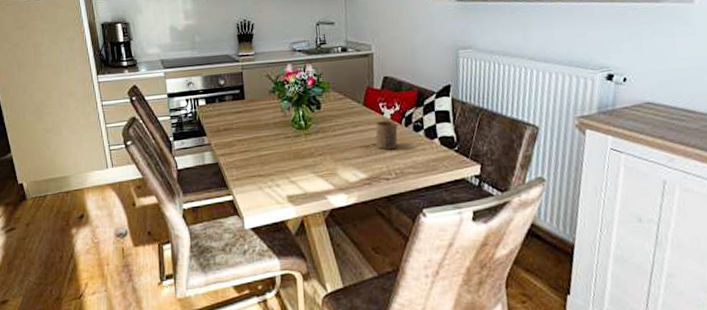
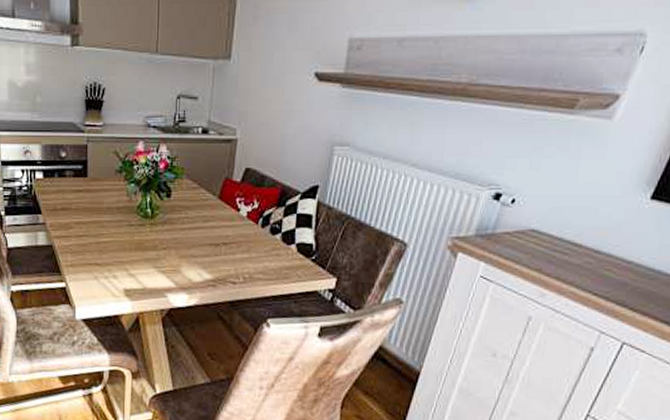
cup: present [375,120,398,150] -> none [227,218,253,251]

